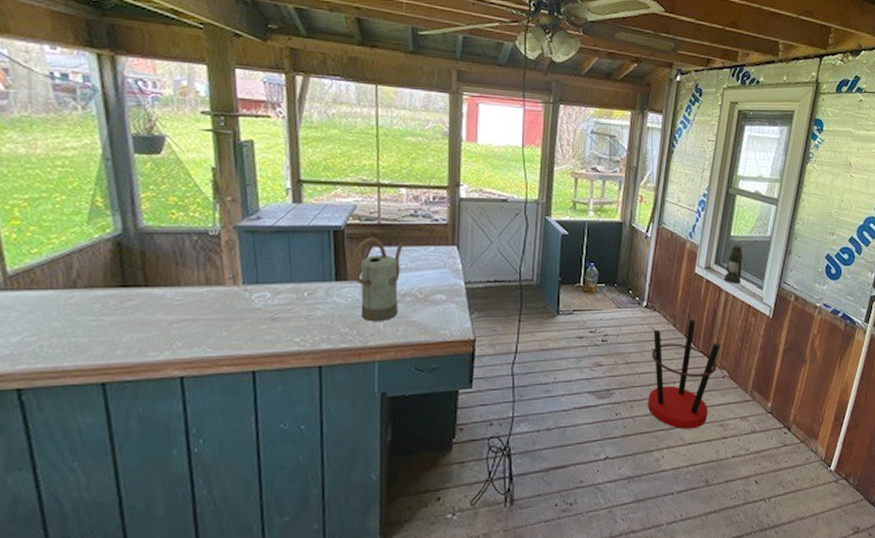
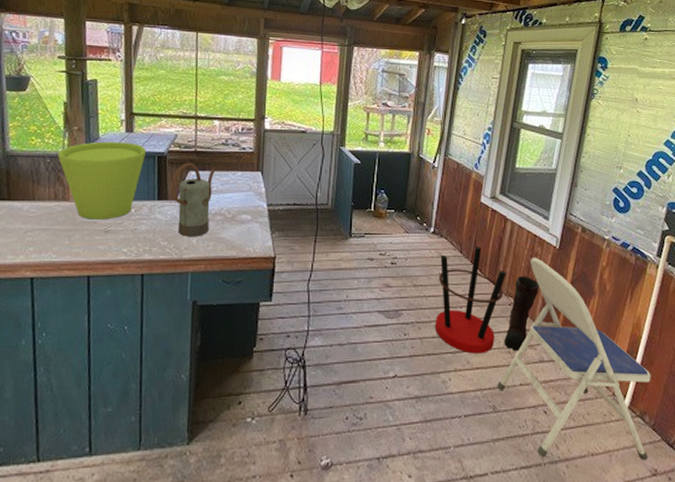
flower pot: none [207,214,319,306] -> present [58,141,146,220]
folding chair: none [710,327,856,526] -> present [497,257,651,461]
boot: none [717,348,752,425] -> present [504,276,539,352]
lantern: present [723,245,748,285] -> none [509,176,533,215]

